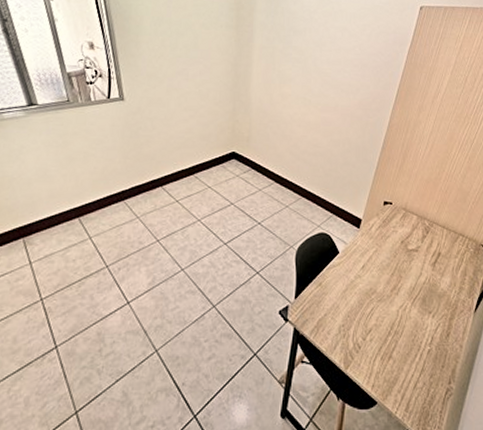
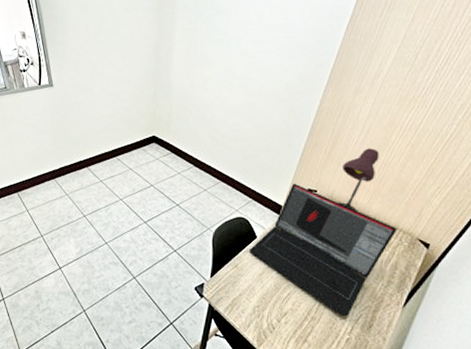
laptop: none [332,196,463,328] -> present [249,183,396,317]
desk lamp: none [412,161,443,221] -> present [339,148,379,211]

